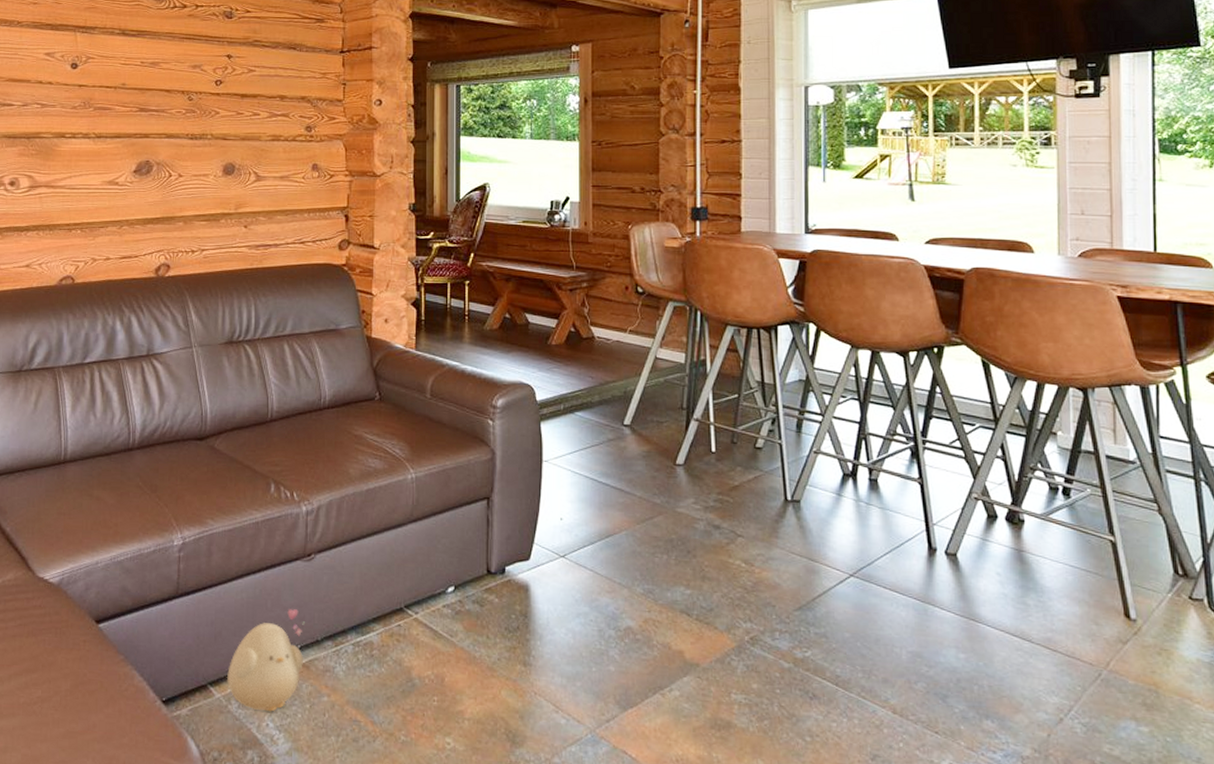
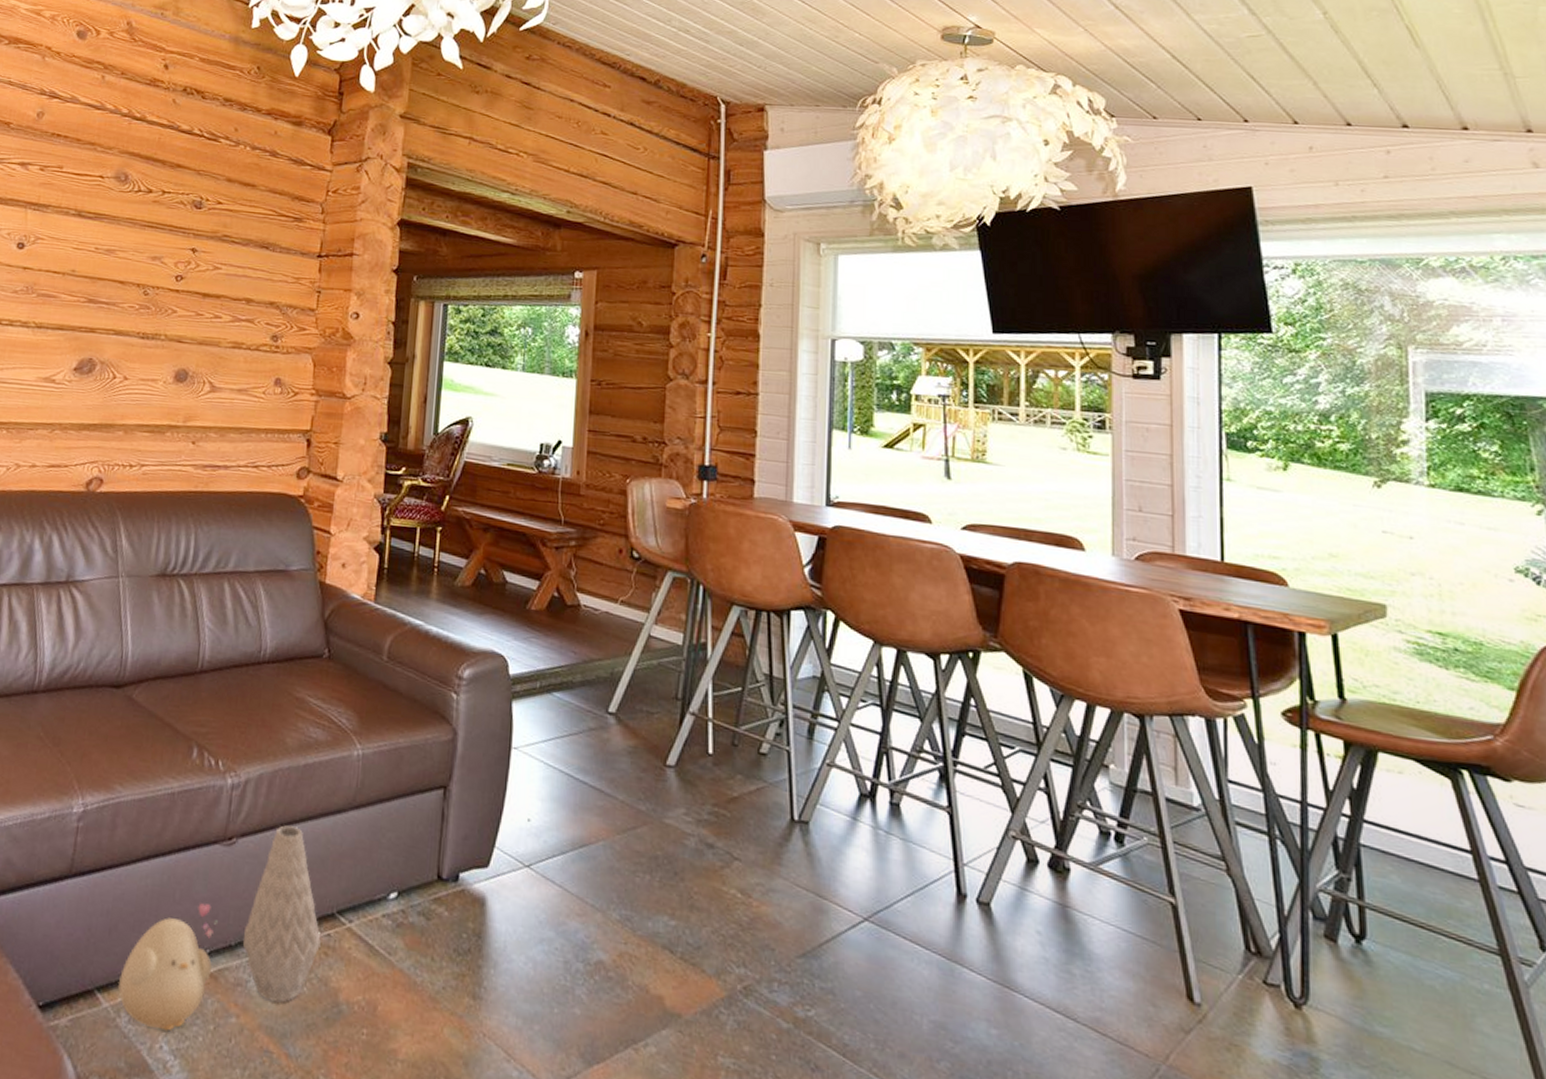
vase: none [327,540,393,682] -> present [242,825,321,1003]

